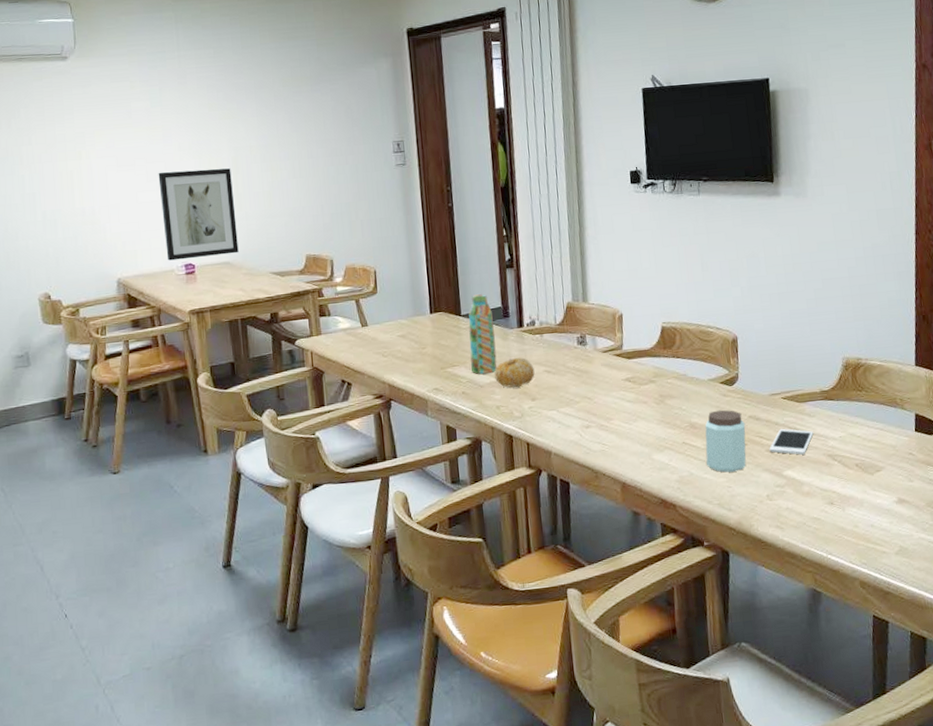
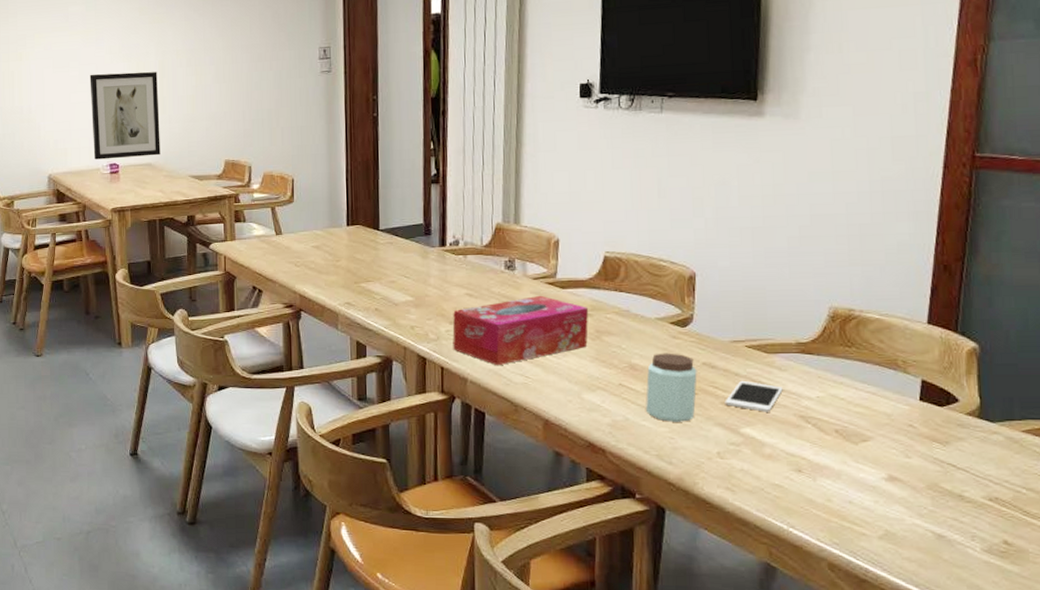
water bottle: present [468,294,498,374] -> none [386,209,415,291]
fruit: present [494,357,535,388] -> none [411,277,455,309]
tissue box: none [534,366,654,437] -> present [452,295,589,366]

